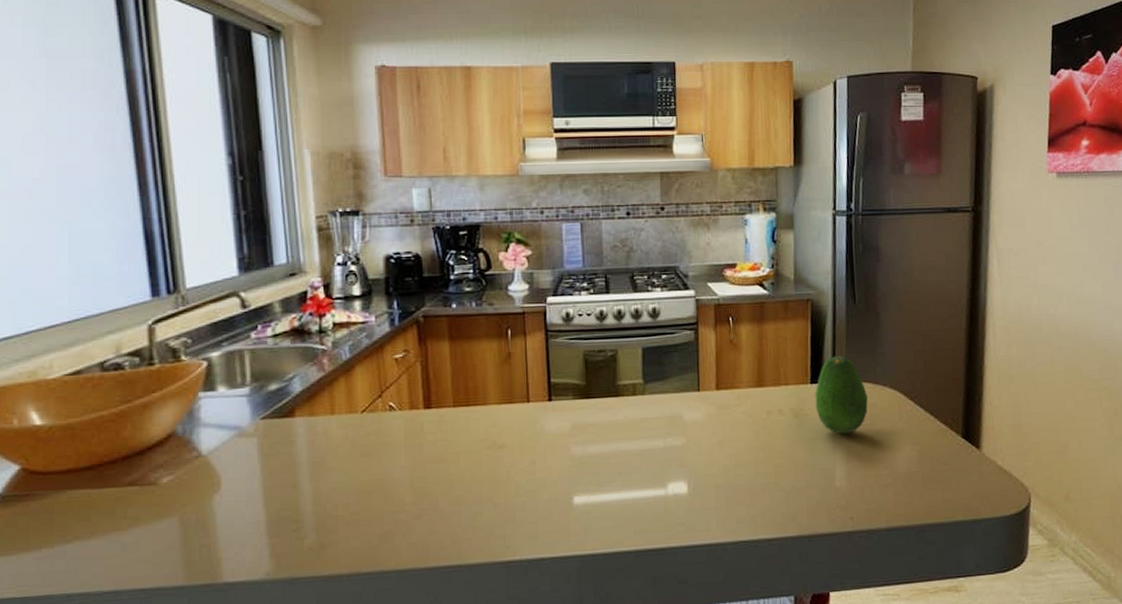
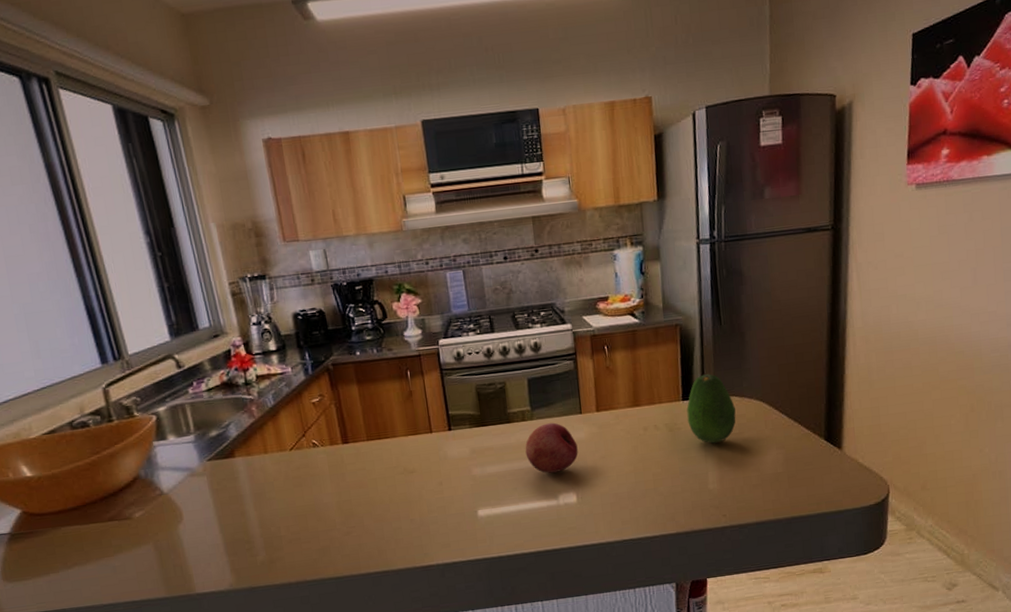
fruit: none [633,399,693,458] -> present [525,422,578,474]

